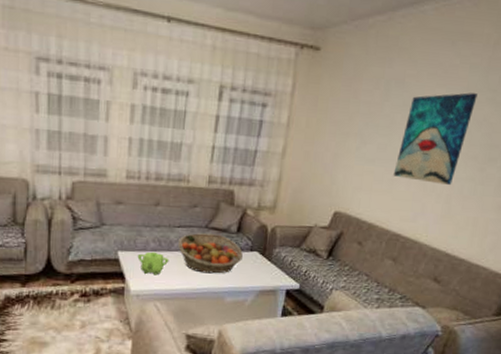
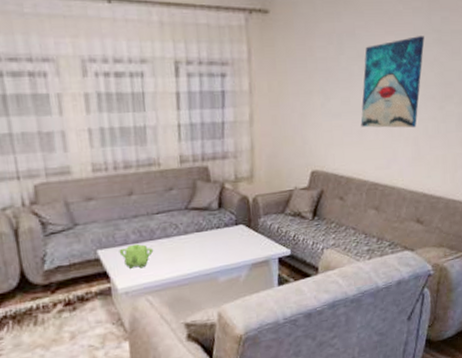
fruit basket: present [178,233,243,274] -> none [160,214,229,257]

